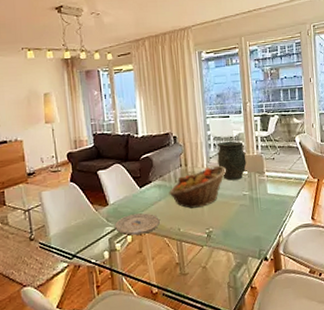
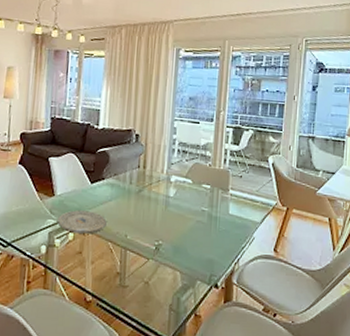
fruit basket: present [169,166,227,209] -> none [121,174,188,216]
vase: present [217,141,247,181] -> none [179,148,211,193]

